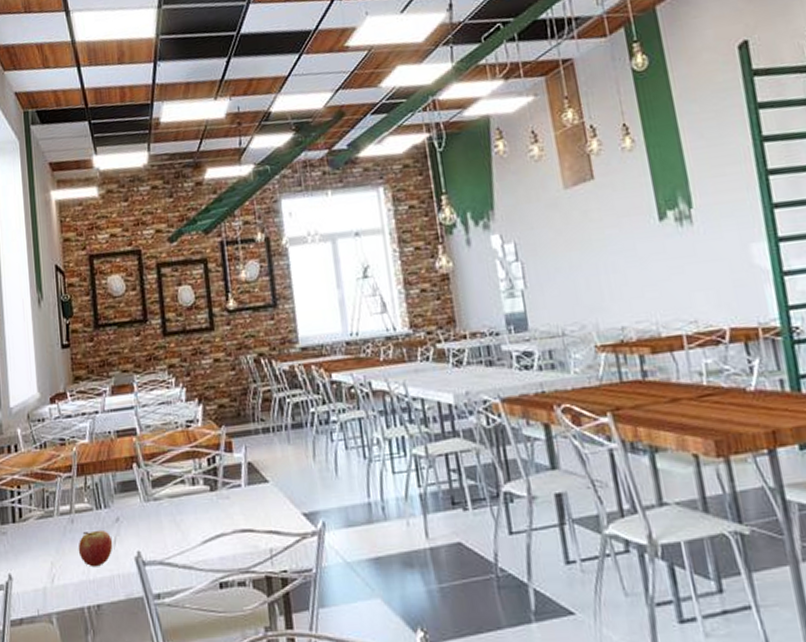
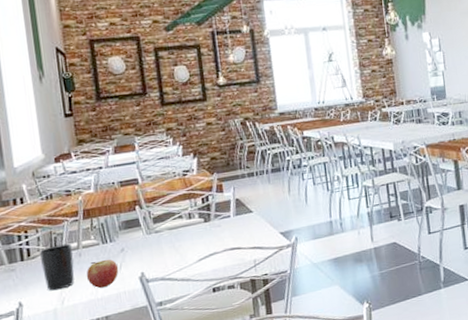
cup: none [31,505,66,564] -> present [39,243,75,291]

